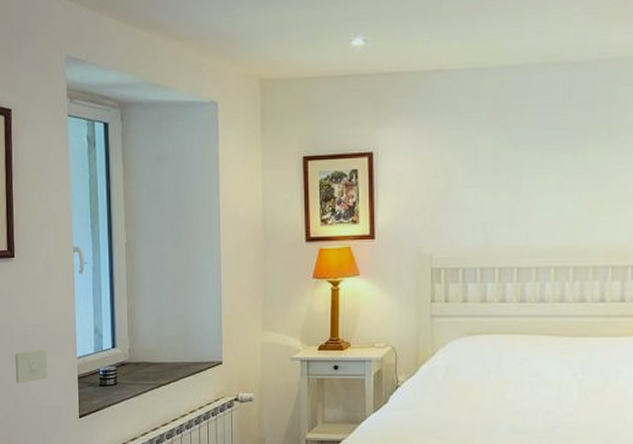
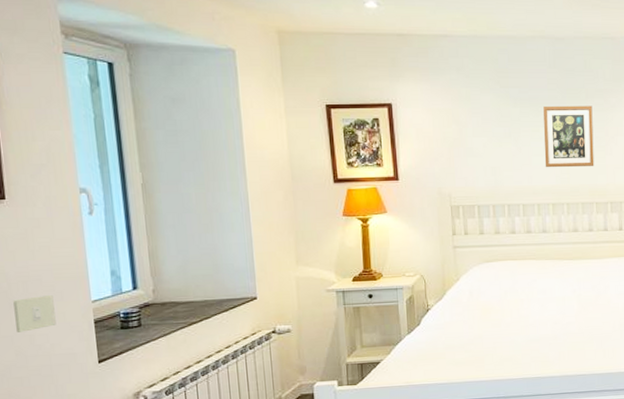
picture frame: none [548,145,616,224] -> present [543,105,594,168]

